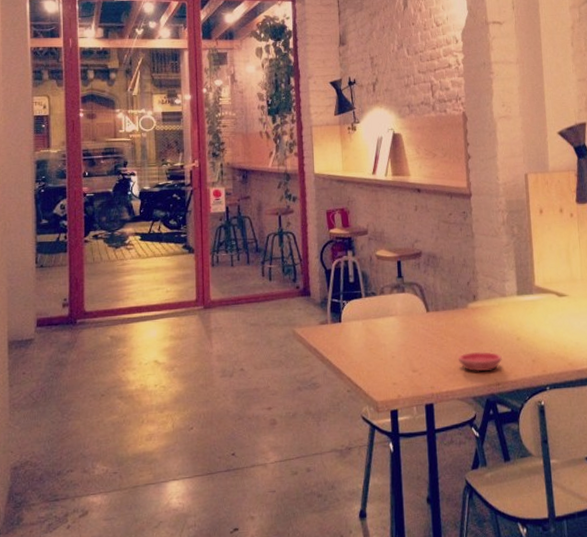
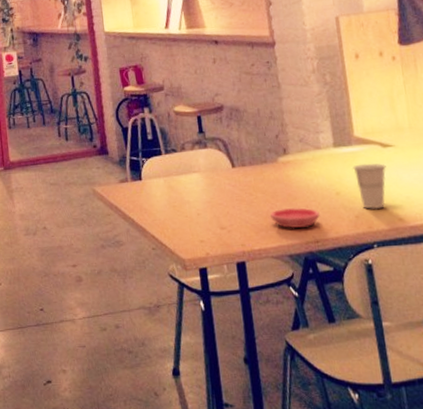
cup: none [532,311,560,355] -> present [353,163,386,210]

